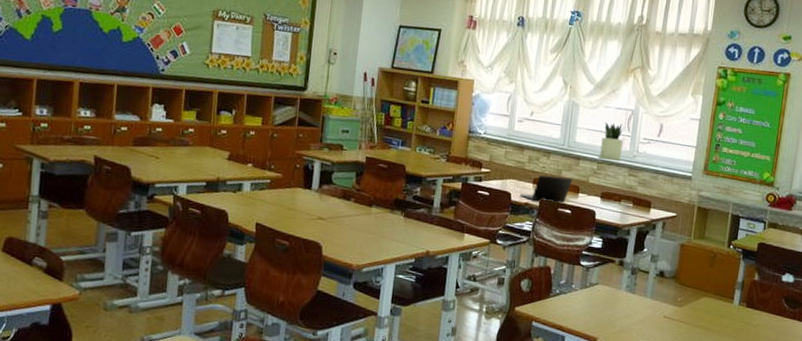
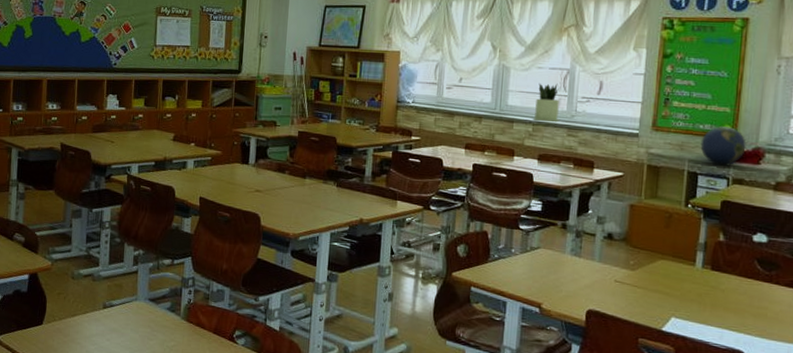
laptop: present [520,175,573,204] -> none [452,140,507,168]
globe: none [743,173,782,210] -> present [700,126,746,165]

